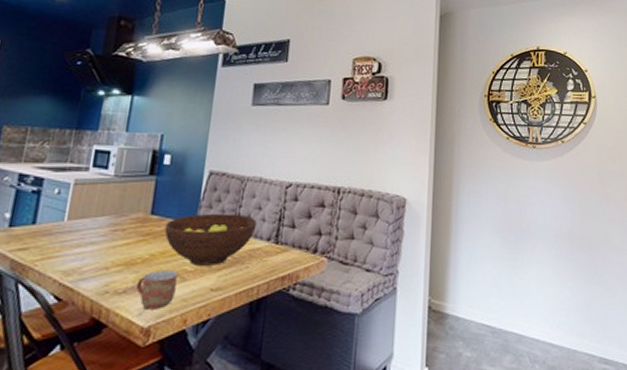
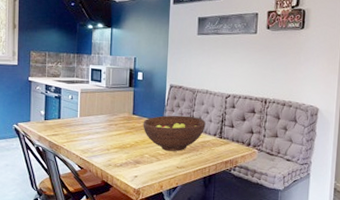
mug: present [135,270,179,310] -> none [128,152,155,178]

